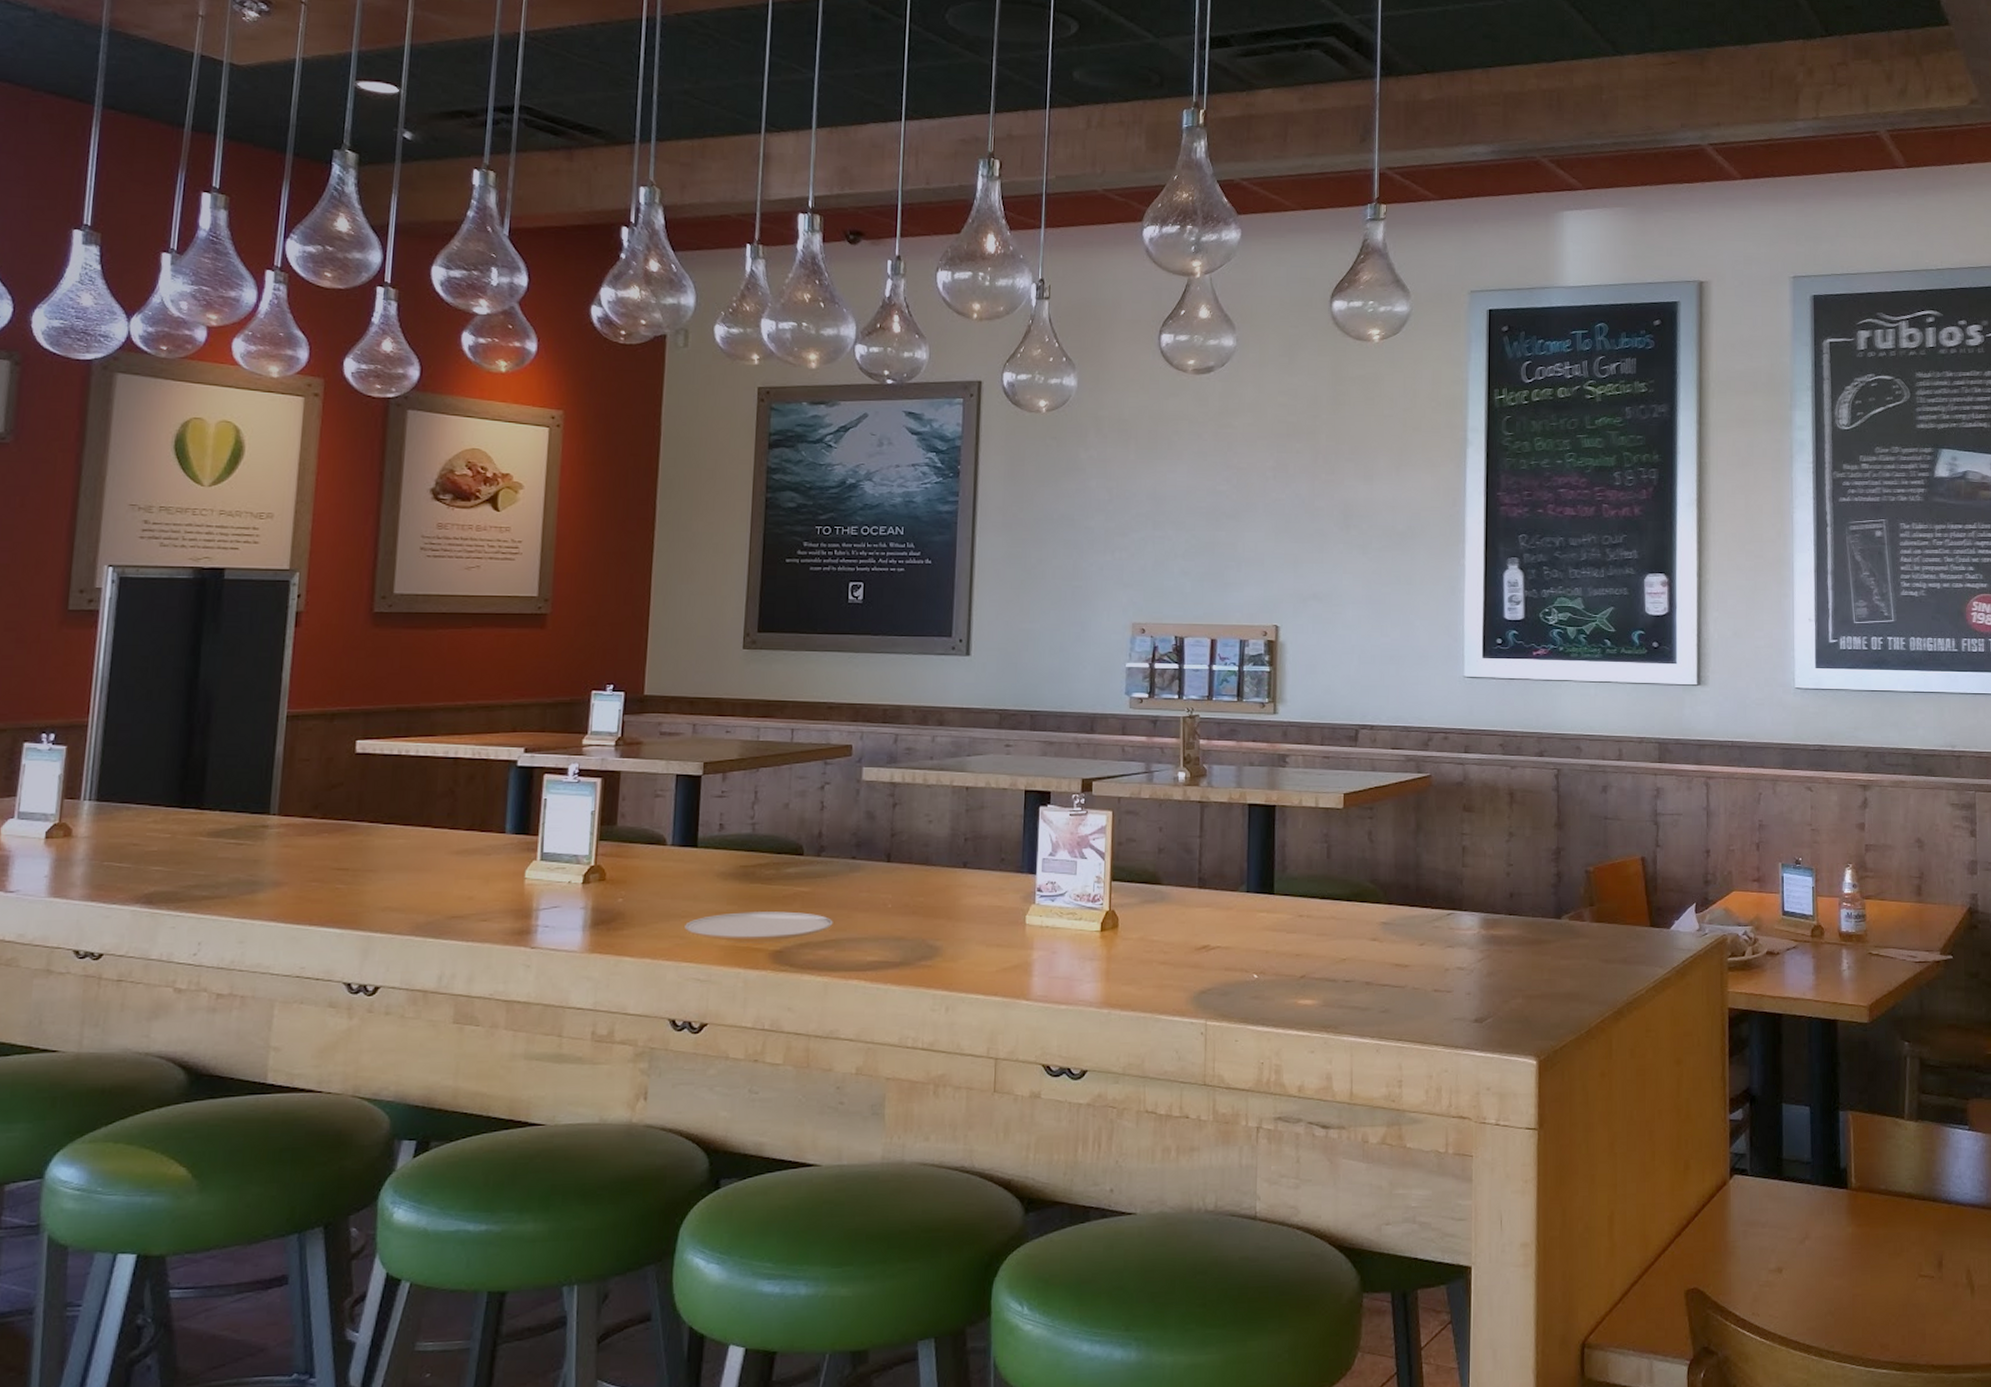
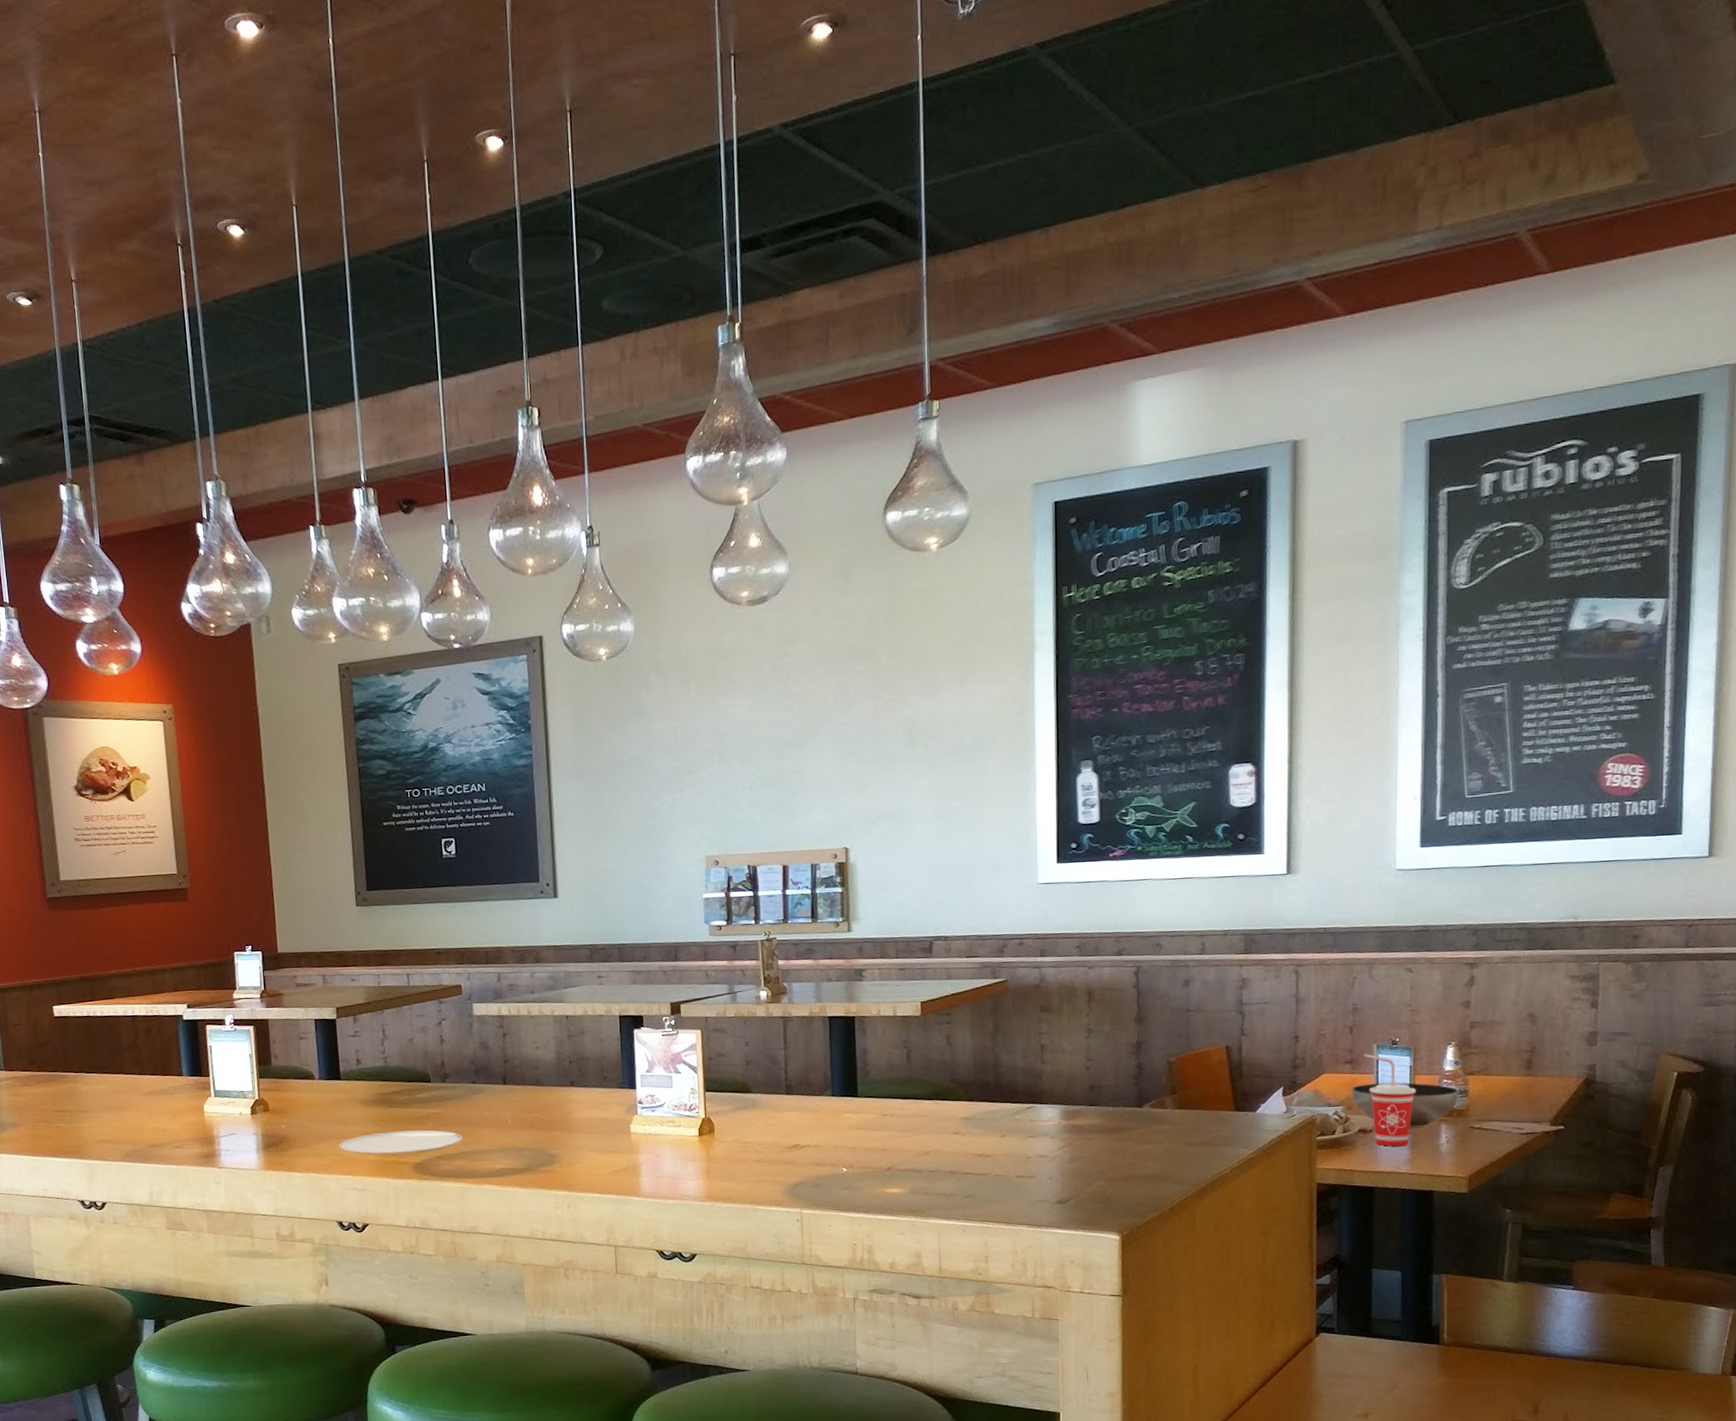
soup bowl: none [1759,903,1858,951] -> present [1351,1082,1459,1127]
beverage cup: none [1770,872,1818,971] -> present [1364,1054,1416,1146]

